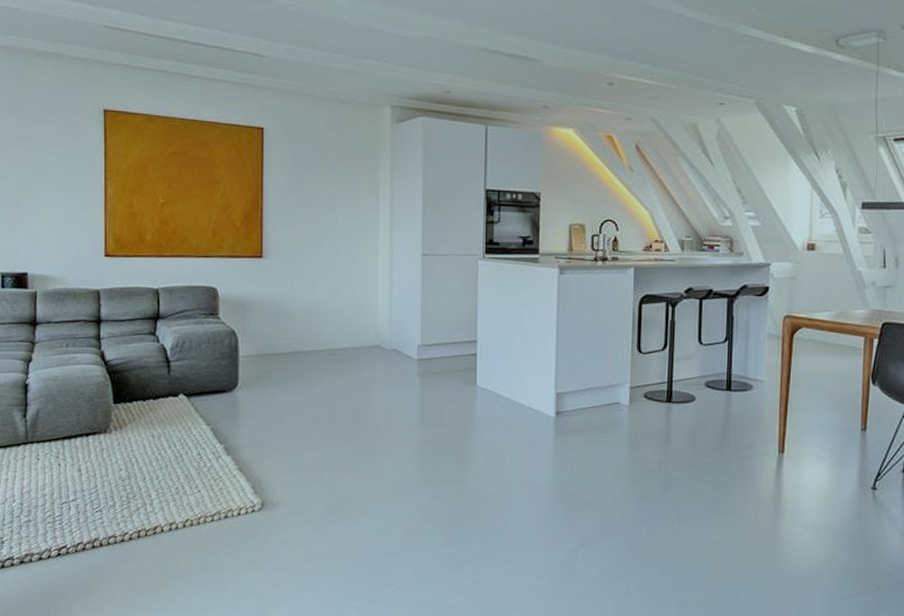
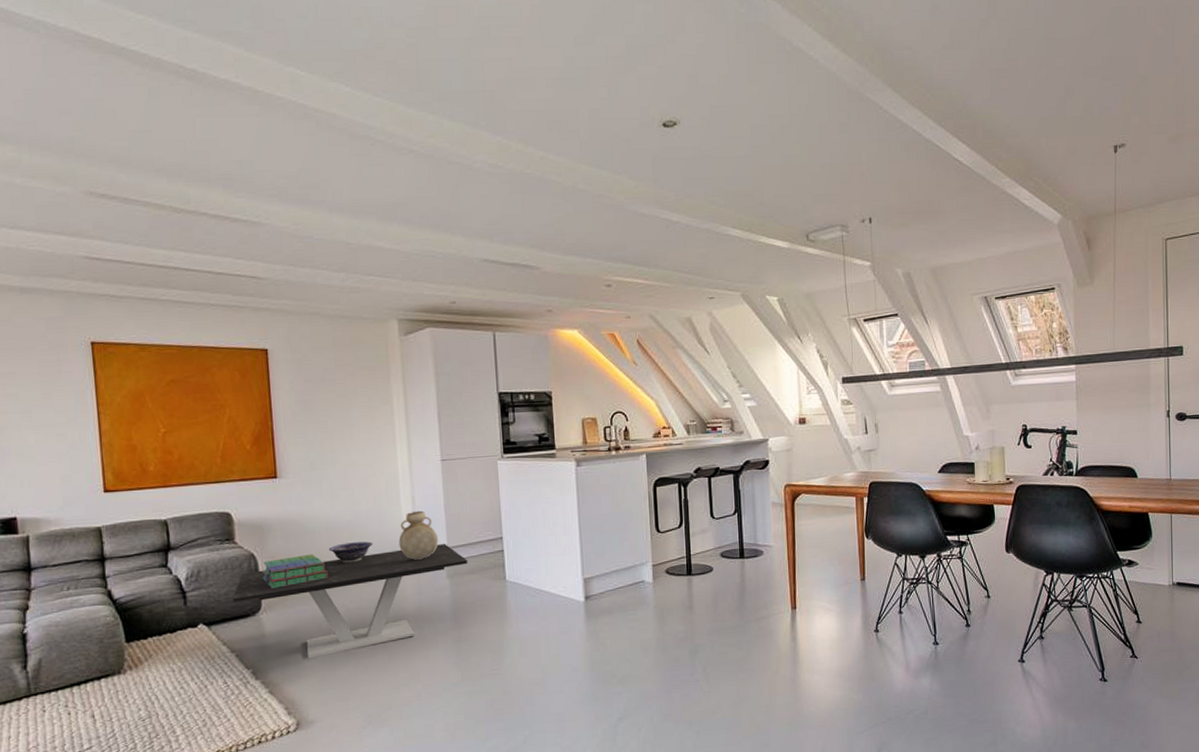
coffee table: none [212,341,440,441] -> present [233,544,469,659]
stack of books: none [241,337,304,368] -> present [261,554,329,590]
decorative bowl: none [305,329,348,350] -> present [328,541,373,563]
vase: none [373,304,413,354] -> present [399,510,439,560]

